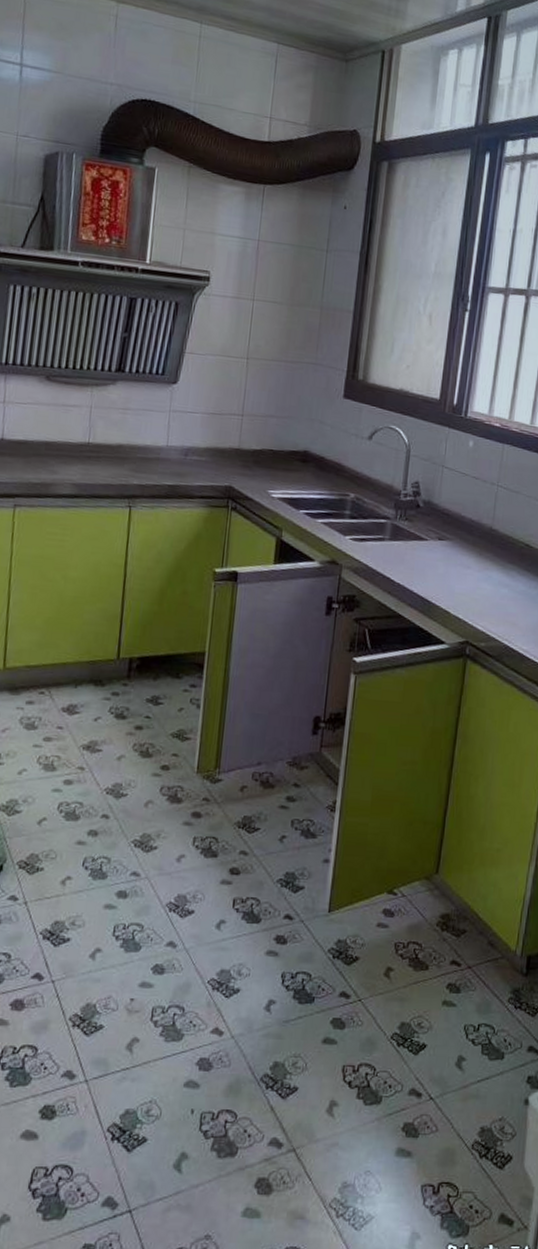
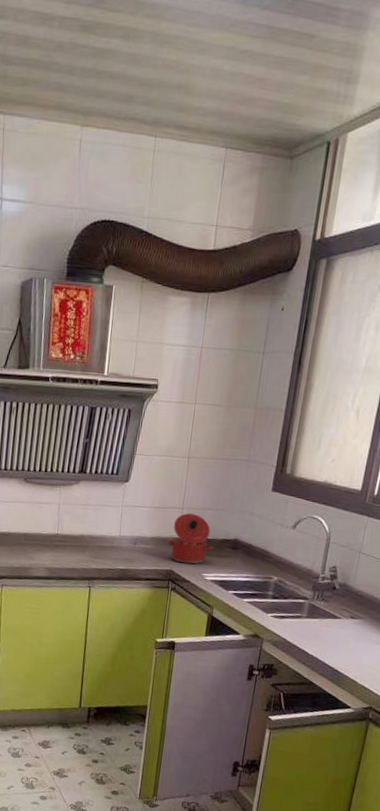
cooking pot: none [224,420,280,479] -> present [166,513,214,564]

